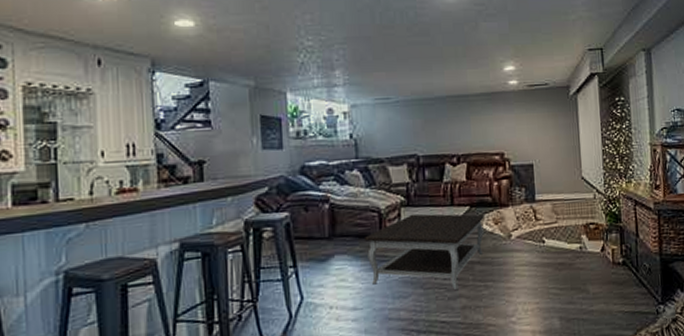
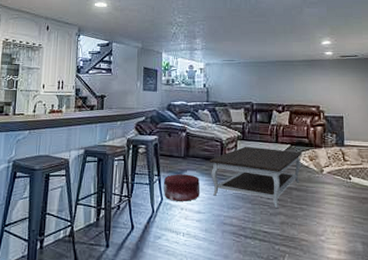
pouf: none [302,260,355,299] -> present [163,174,201,201]

